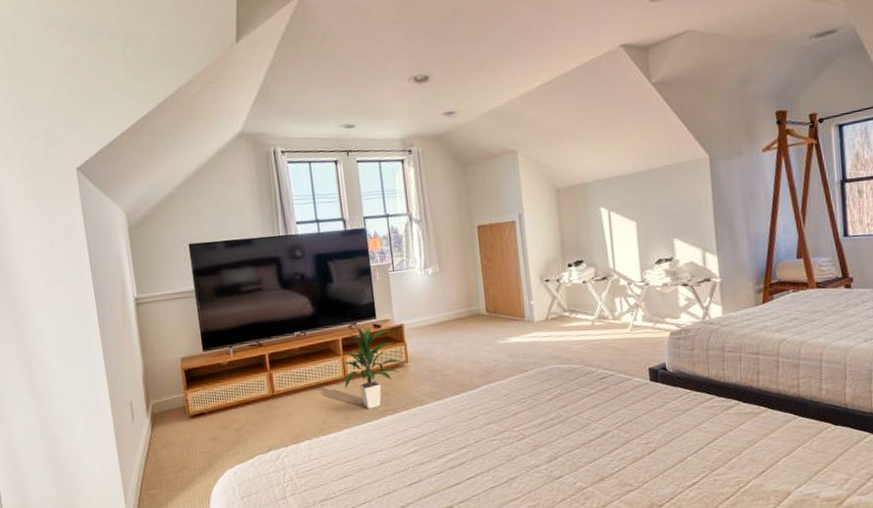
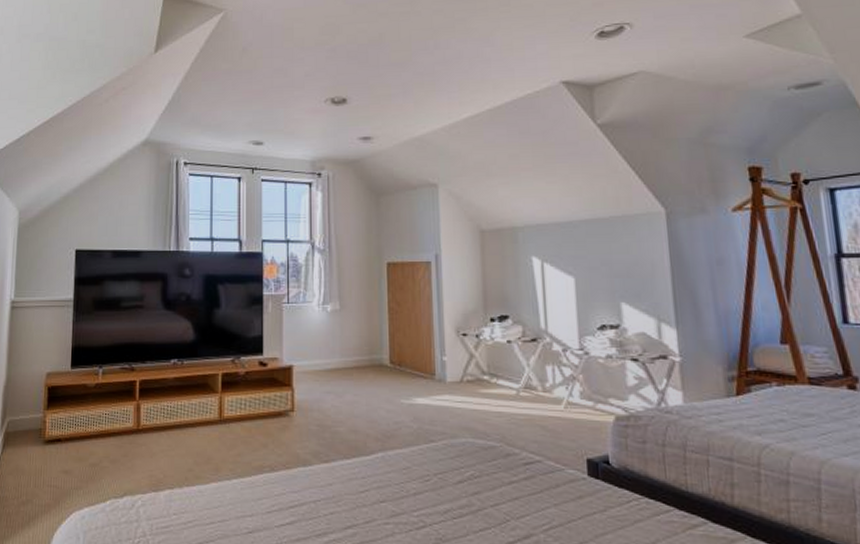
indoor plant: present [341,327,402,409] -> none [216,364,287,462]

